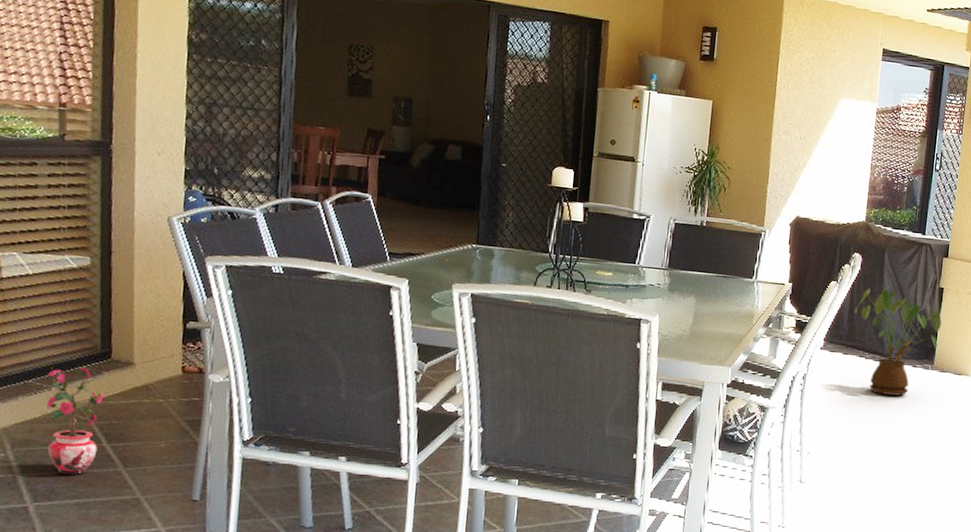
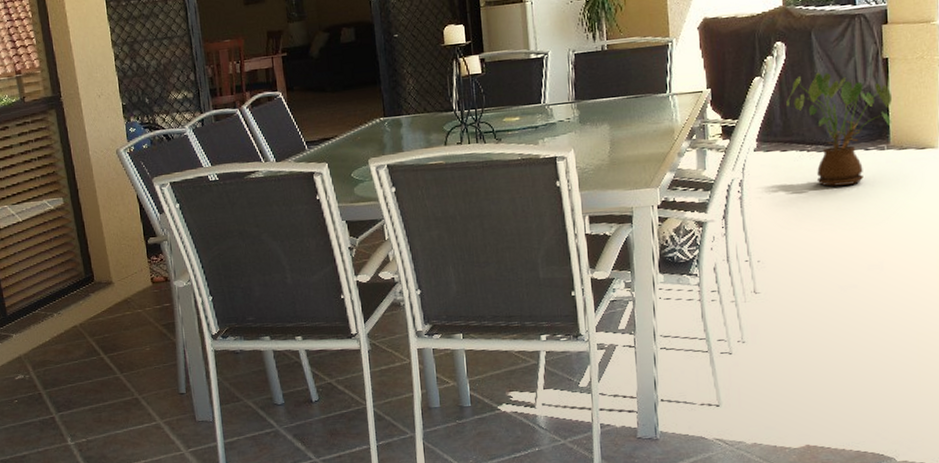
potted plant: present [46,367,107,475] -> none [48,292,98,386]

